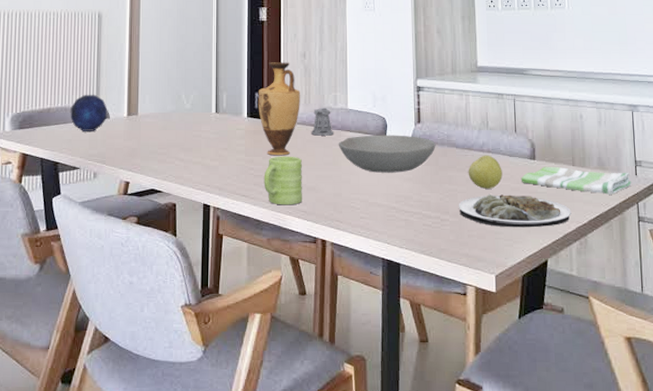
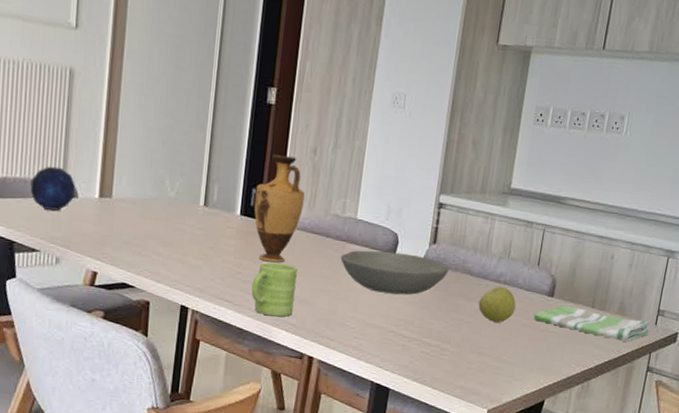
pepper shaker: present [310,108,334,136] -> none [311,214,338,247]
plate: present [458,193,572,228] -> none [461,327,580,367]

